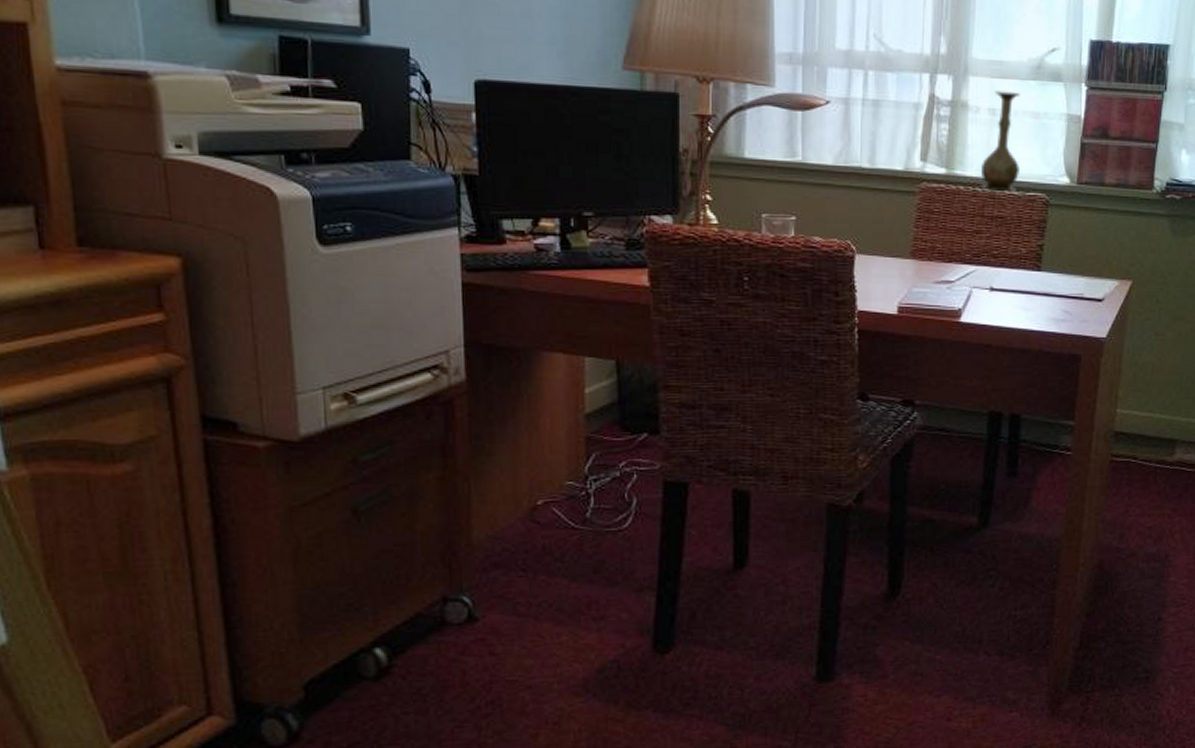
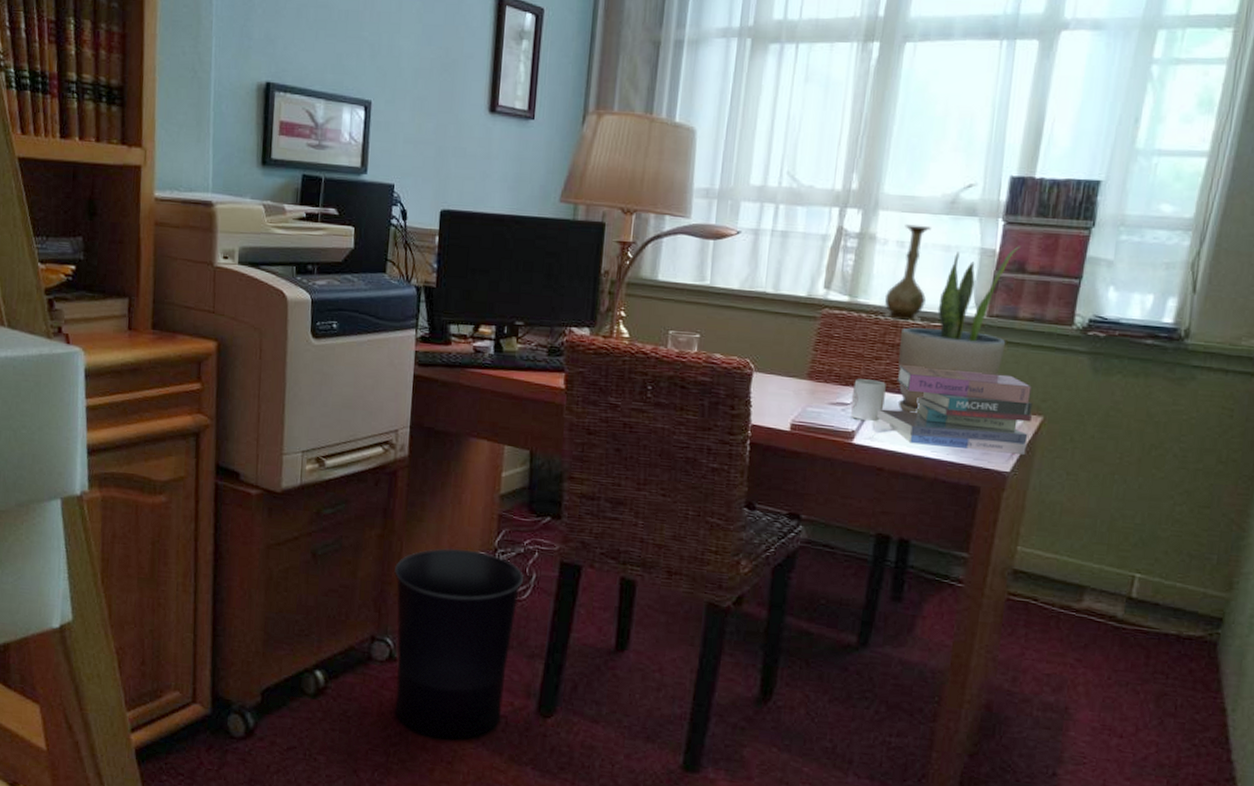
waste bin: none [462,481,622,700] -> present [393,548,523,741]
mug: none [955,254,988,298] -> present [850,379,886,422]
books: none [982,238,1123,319] -> present [877,365,1033,455]
potted plant: none [997,111,1103,286] -> present [897,246,1021,413]

